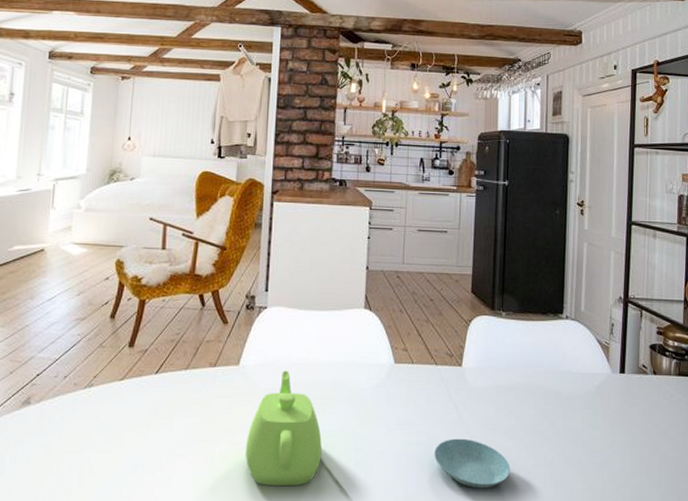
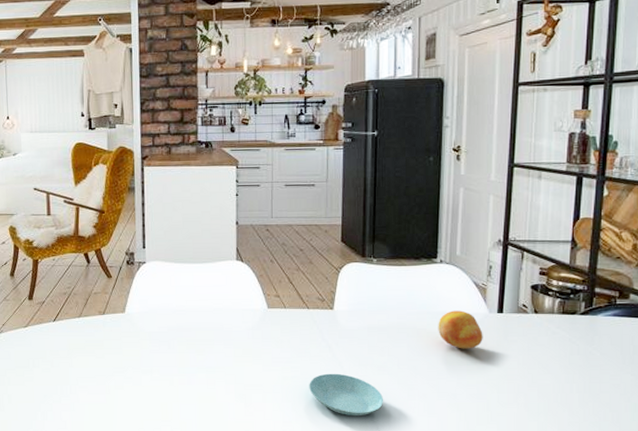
teapot: present [246,370,322,487] -> none [137,316,204,413]
fruit: none [564,370,607,412] -> present [438,310,483,349]

